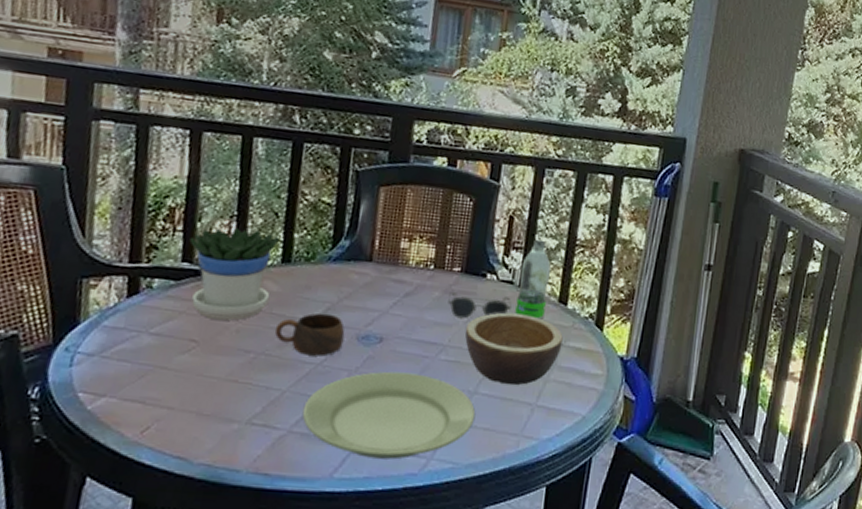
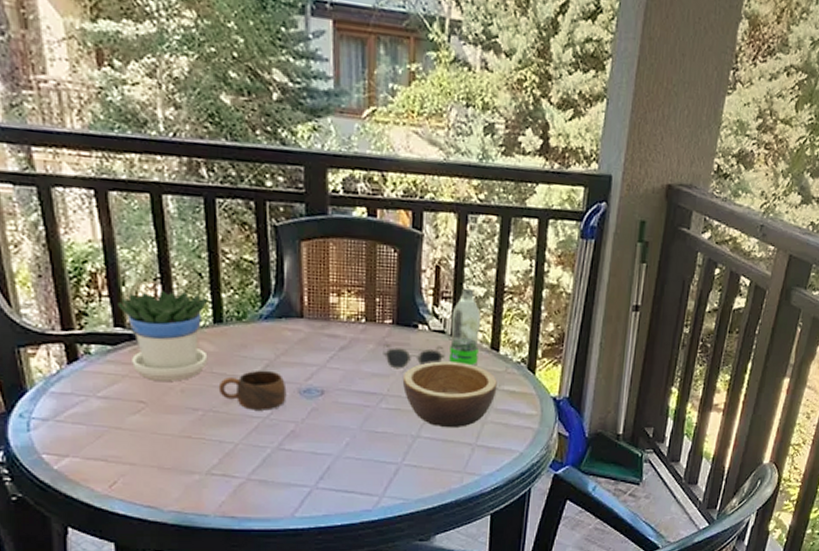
plate: present [302,371,476,460] -> none [257,421,420,499]

